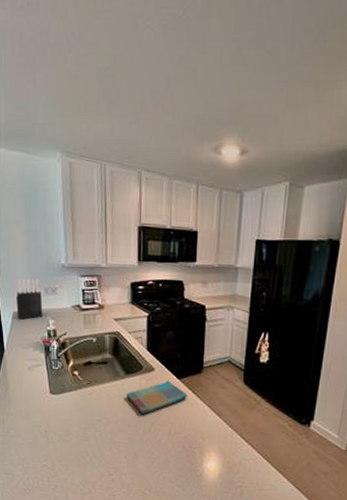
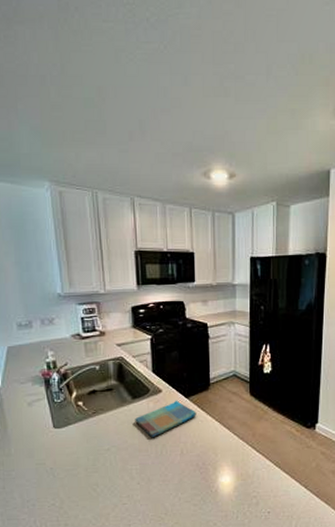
knife block: present [16,278,43,320] -> none [10,310,40,354]

